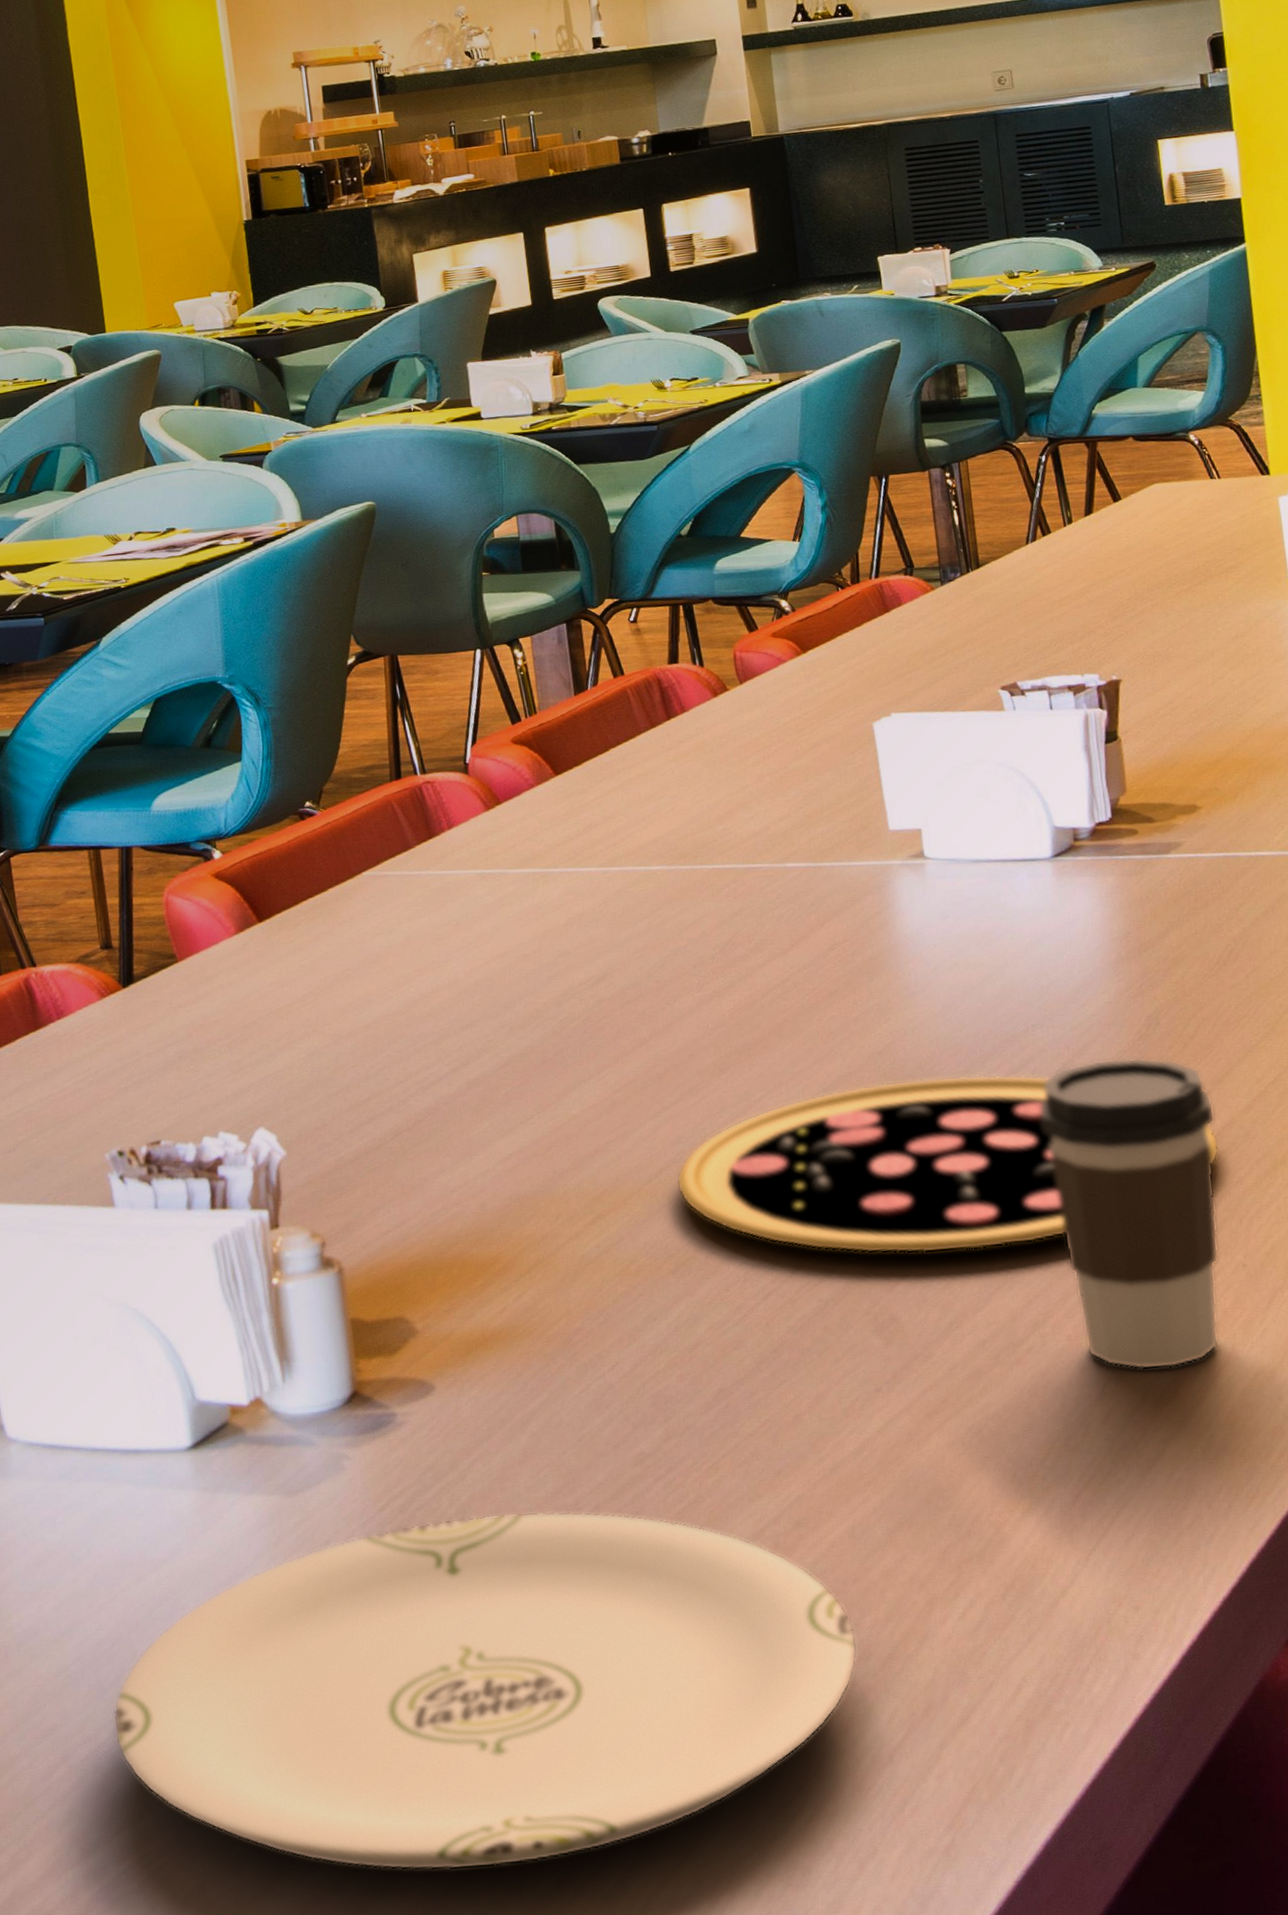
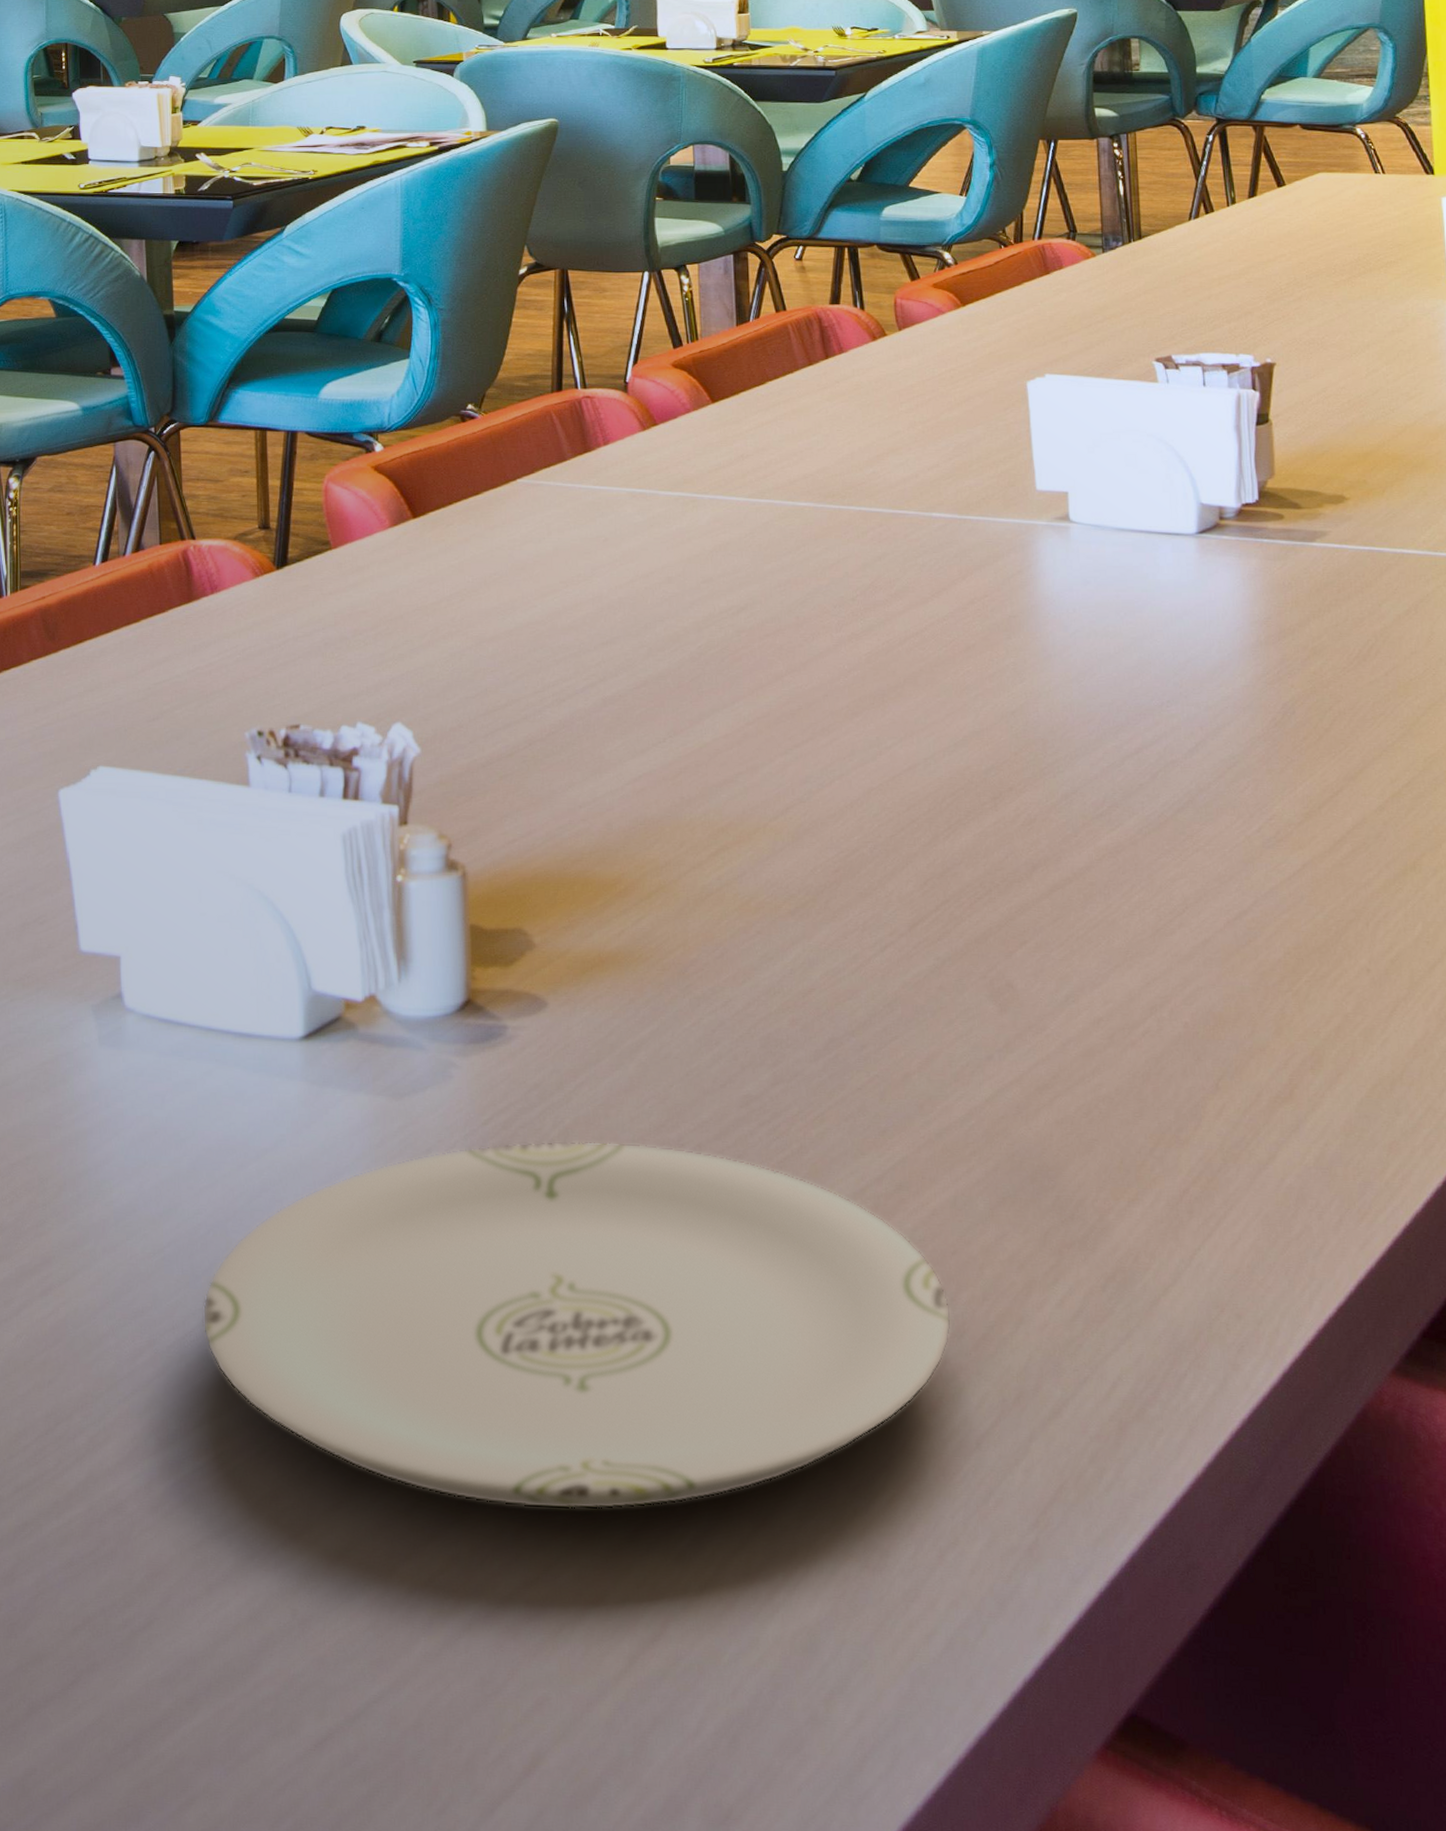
pizza: present [676,1074,1220,1254] -> none [802,743,1349,924]
coffee cup: present [1040,1057,1219,1370] -> none [1170,743,1346,1068]

